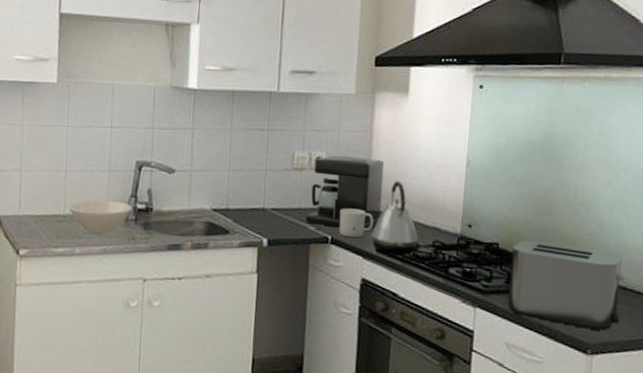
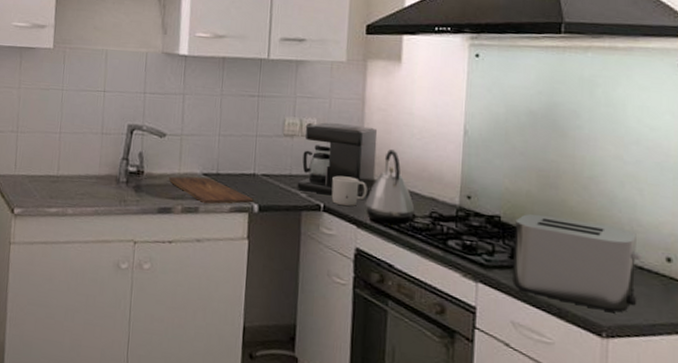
bowl: present [68,199,133,234] -> none [61,161,124,196]
cutting board: none [177,212,263,240] -> present [168,176,254,205]

